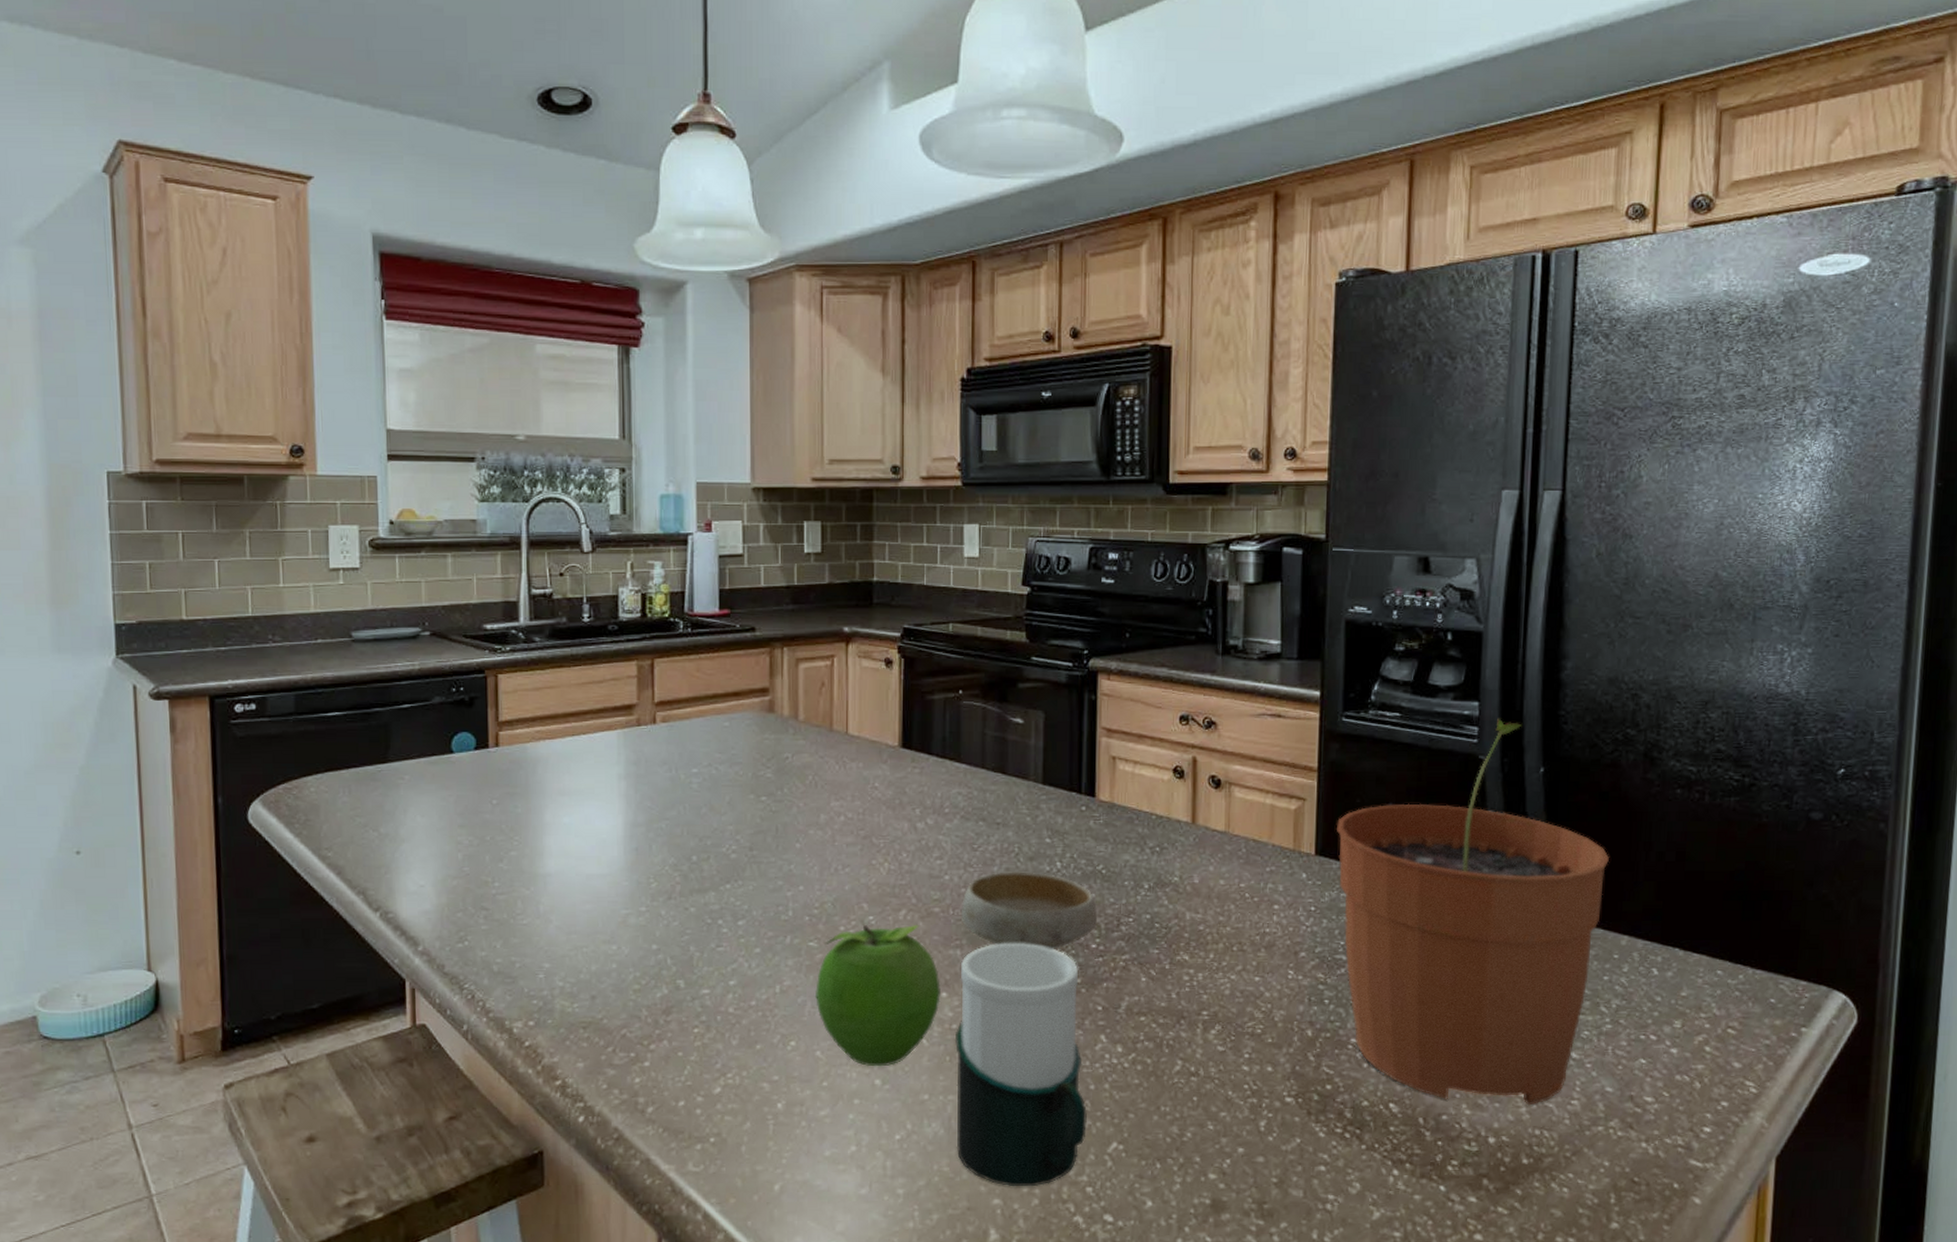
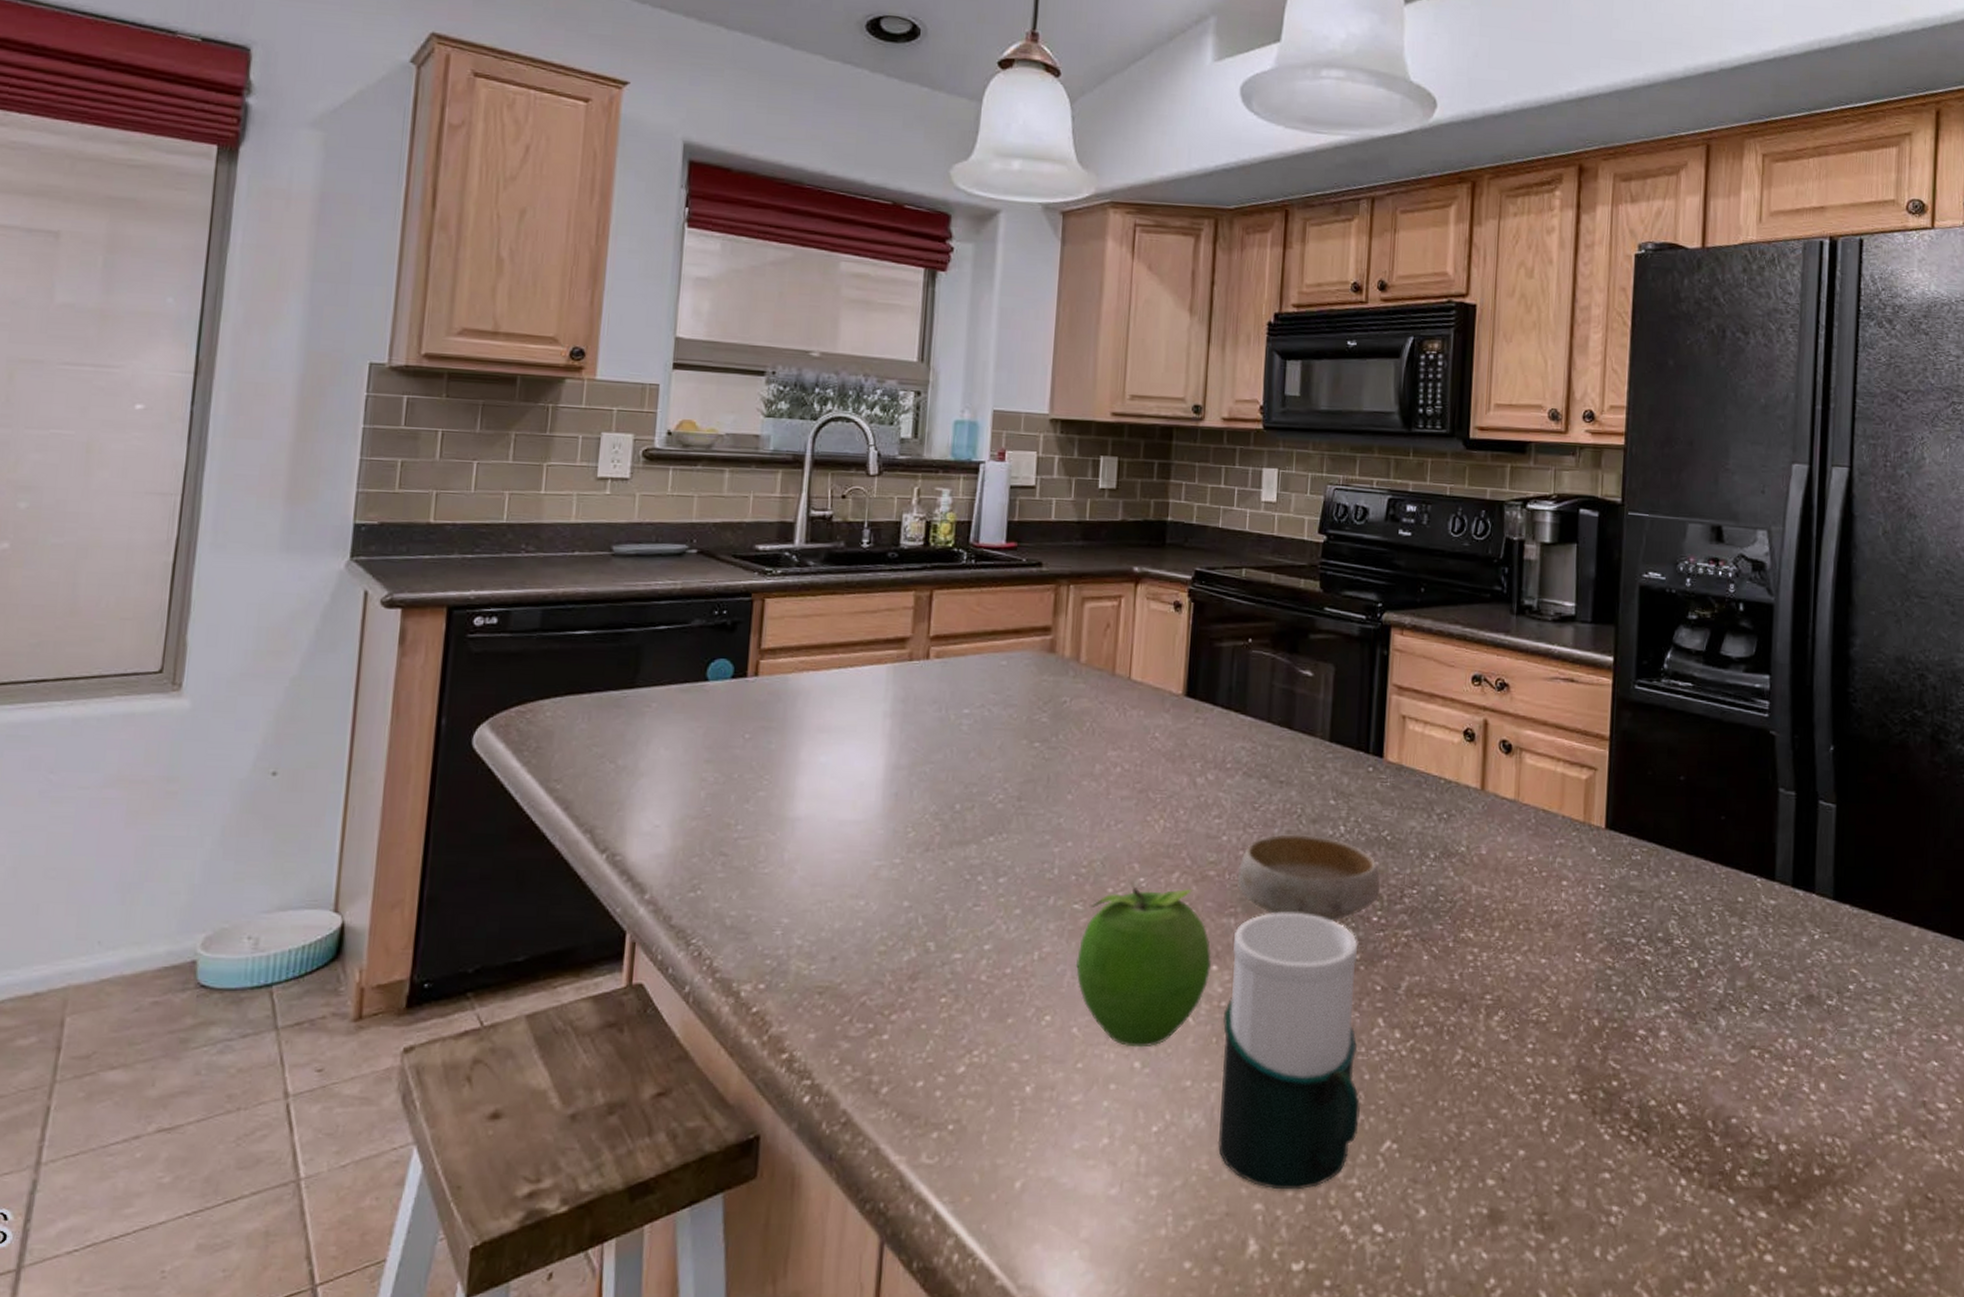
plant pot: present [1337,718,1609,1106] -> none [1628,693,1898,1110]

